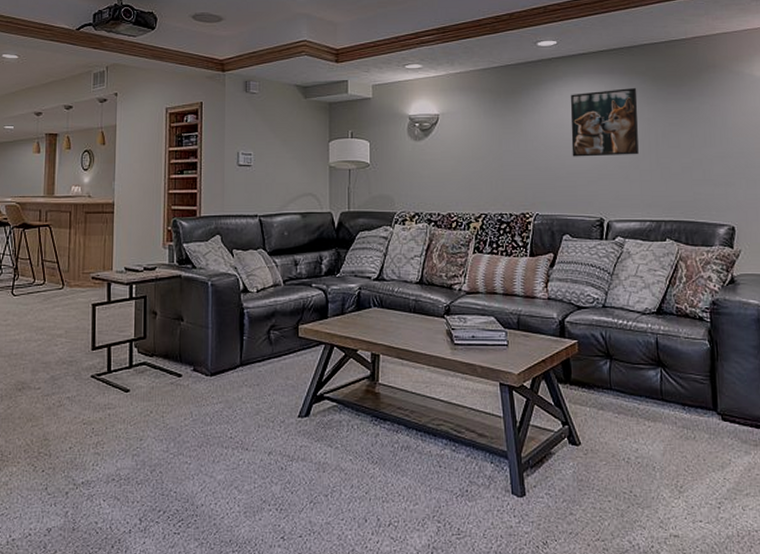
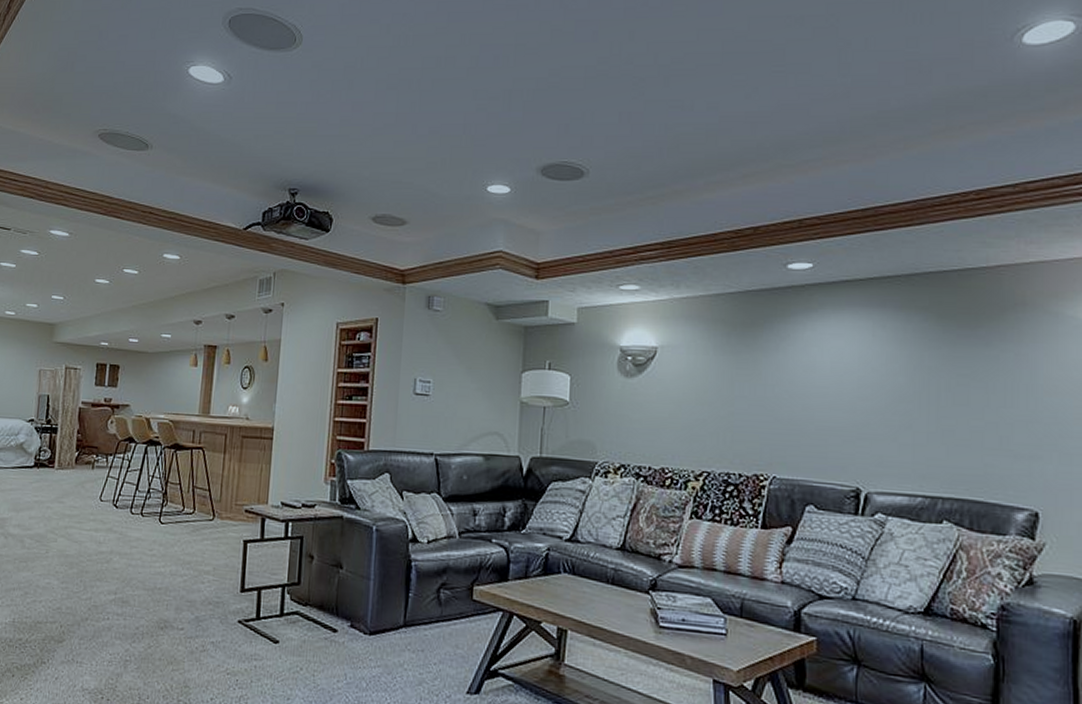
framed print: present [570,88,639,157] -> none [824,327,916,412]

